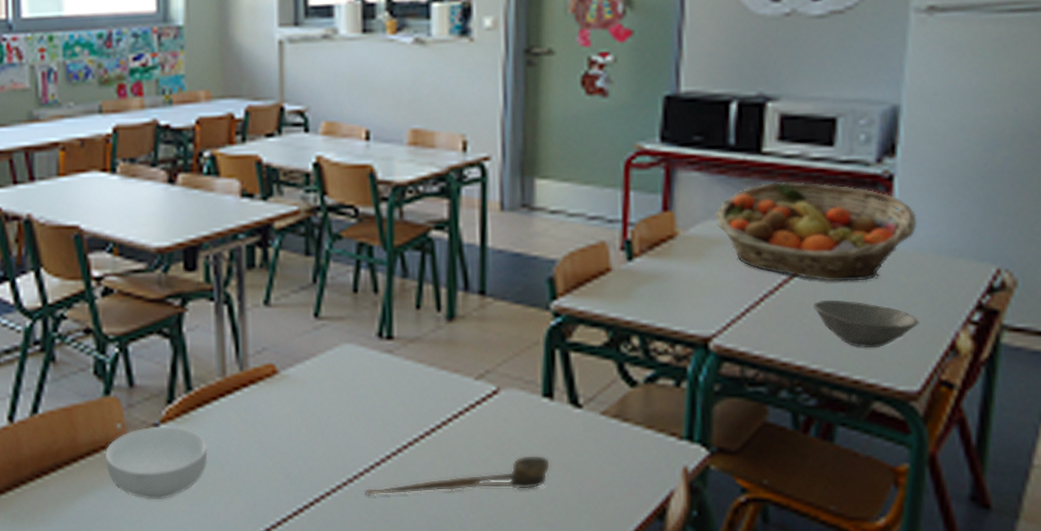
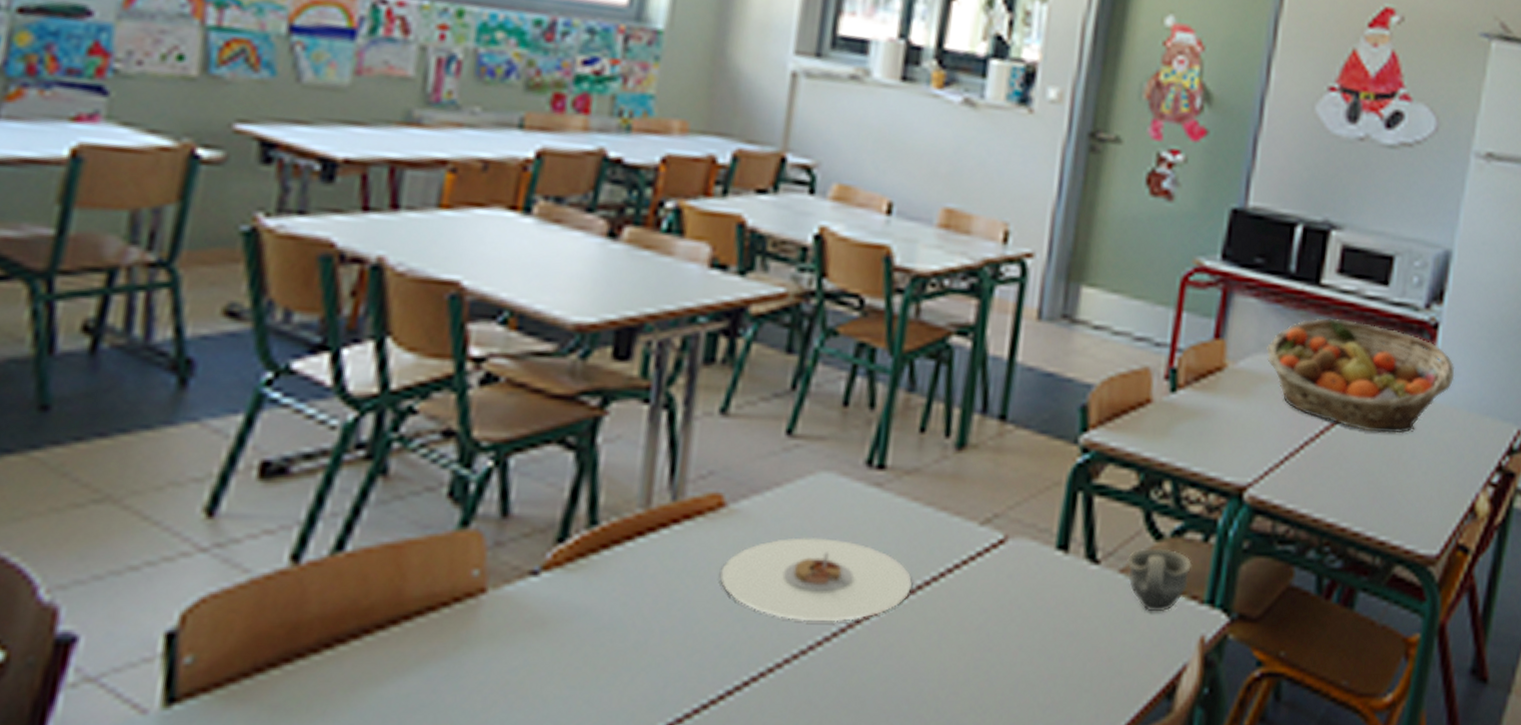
cereal bowl: present [105,426,208,500] -> none [444,574,609,680]
plate: none [282,394,426,458] -> present [720,537,912,622]
spoon: present [364,454,551,495] -> none [819,620,1056,672]
cup: none [607,393,668,447] -> present [1127,548,1193,612]
bowl: present [812,299,919,348] -> none [1349,451,1445,507]

